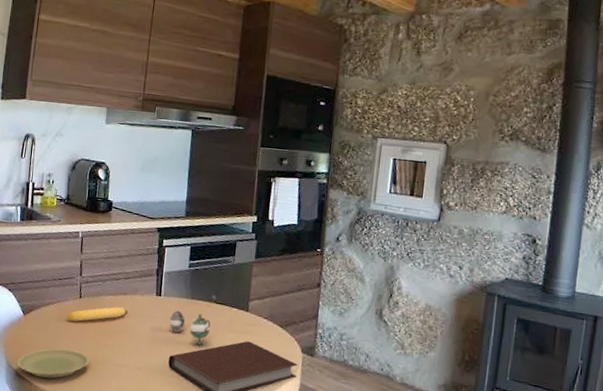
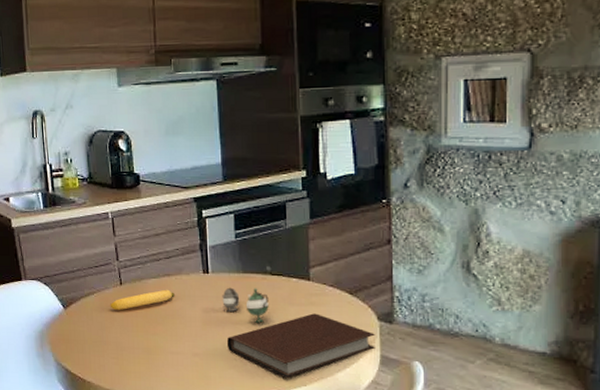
plate: present [17,348,89,378] -> none [66,341,141,374]

